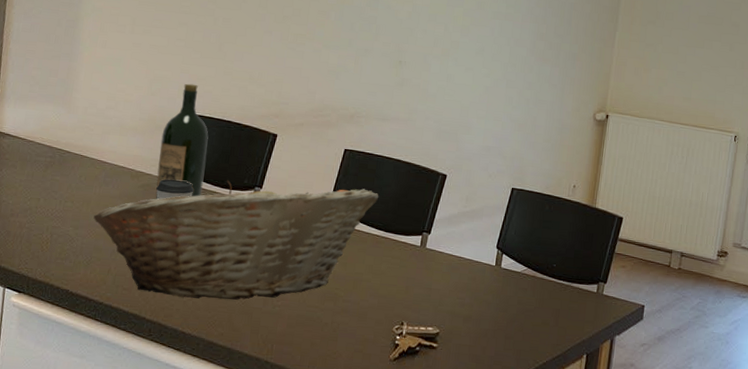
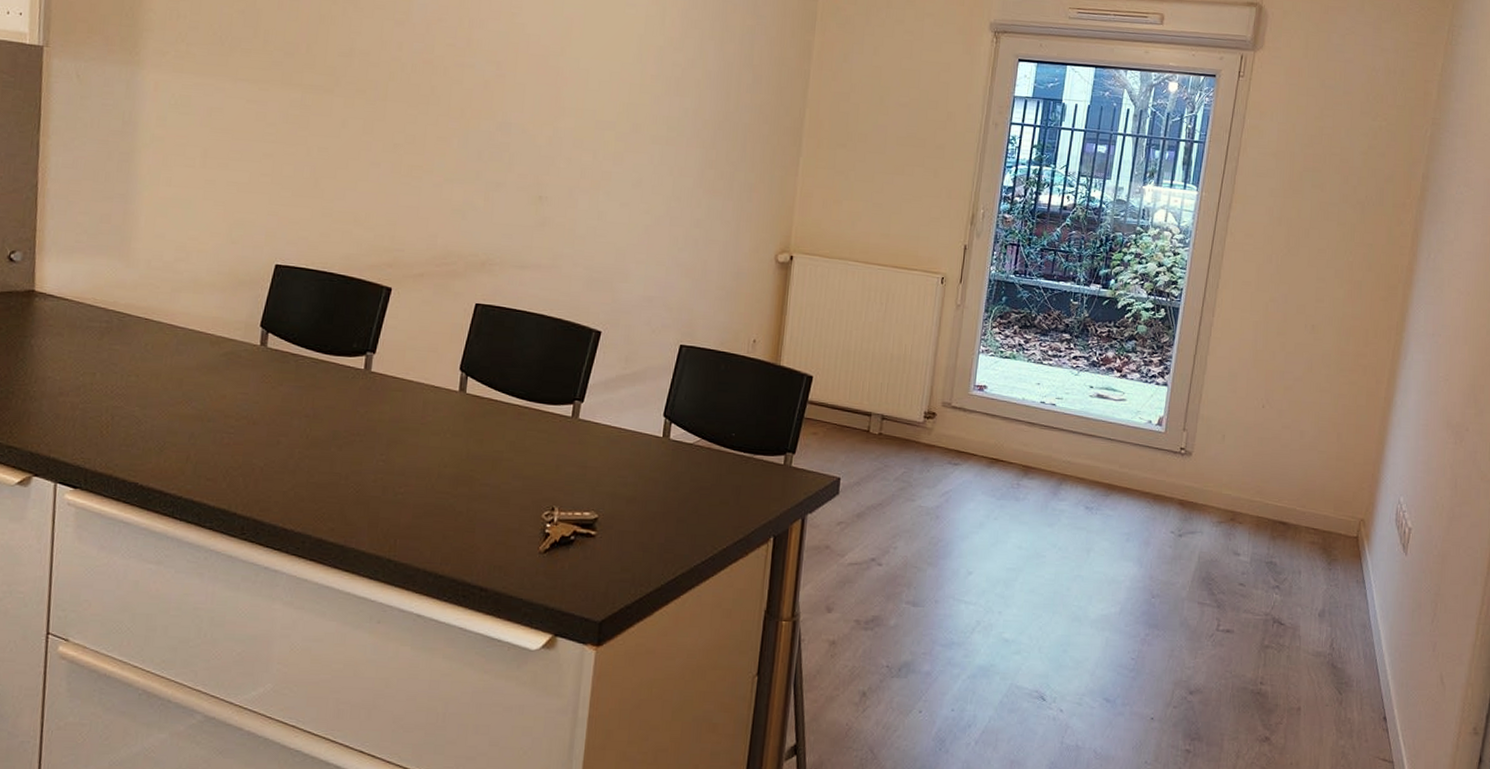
fruit basket: present [93,180,379,300] -> none [165,344,520,488]
wine bottle: present [155,83,209,199] -> none [242,228,306,370]
coffee cup: present [156,178,194,200] -> none [243,344,290,371]

